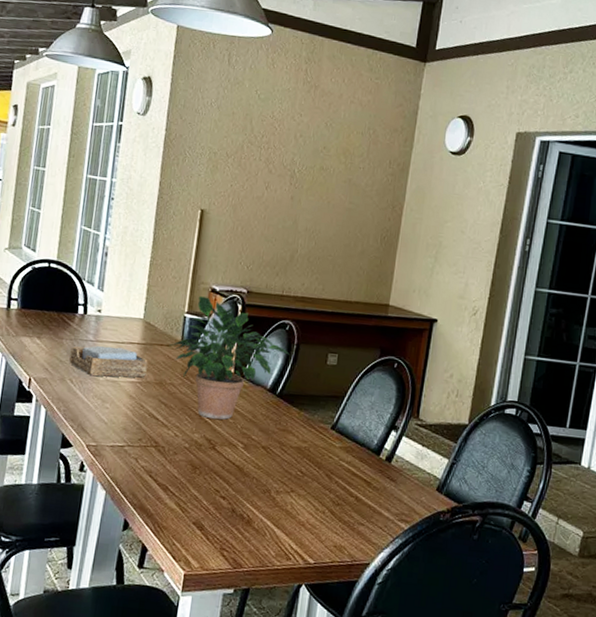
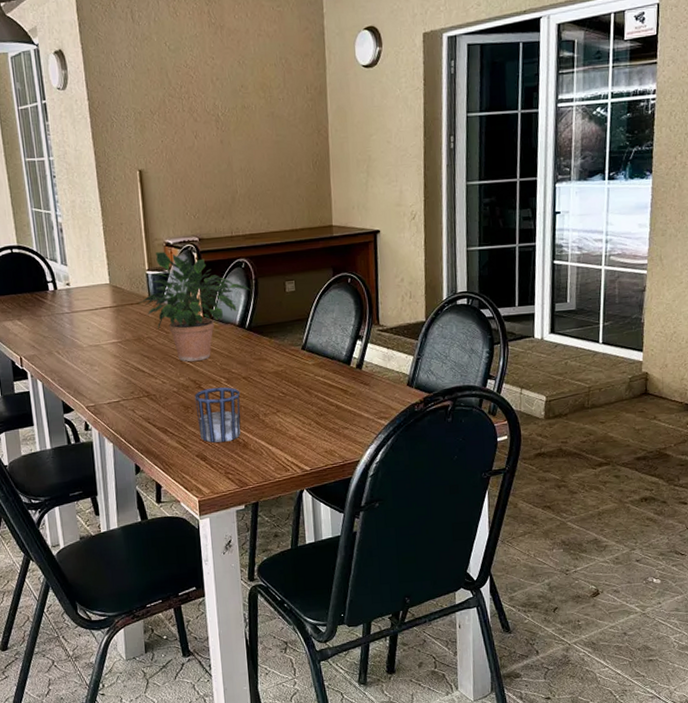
napkin holder: present [69,345,148,378] -> none [51,313,124,345]
cup: none [202,451,256,514] -> present [194,387,241,443]

